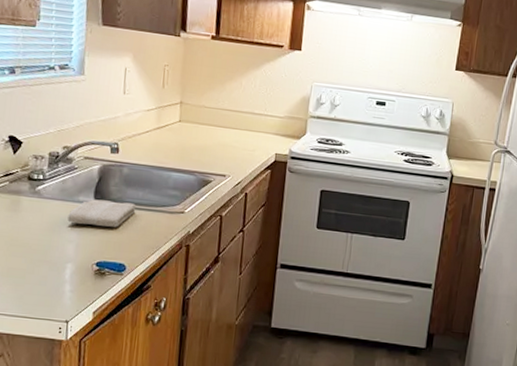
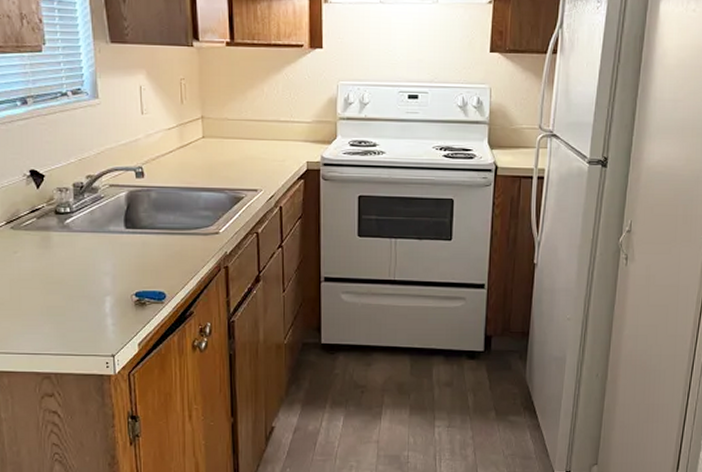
washcloth: present [67,199,137,227] -> none [100,228,169,256]

